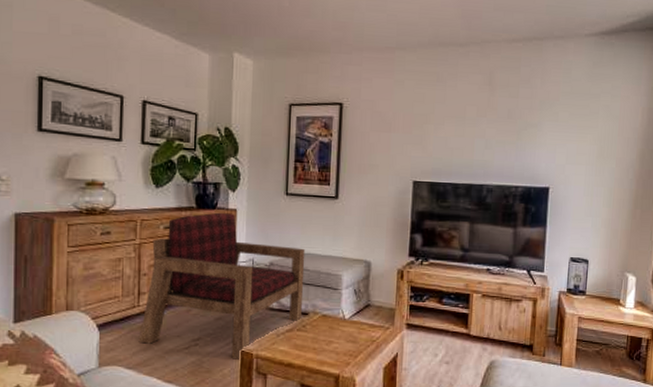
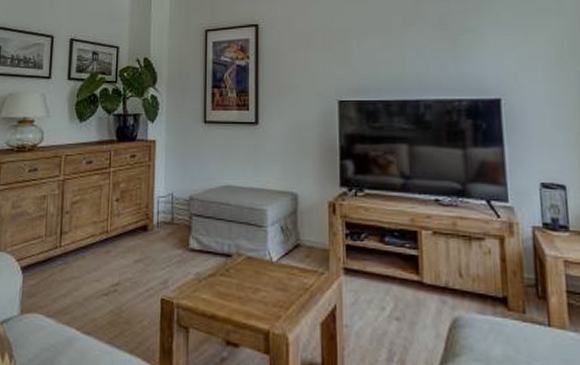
armchair: present [138,212,306,361] -> none [59,144,226,311]

